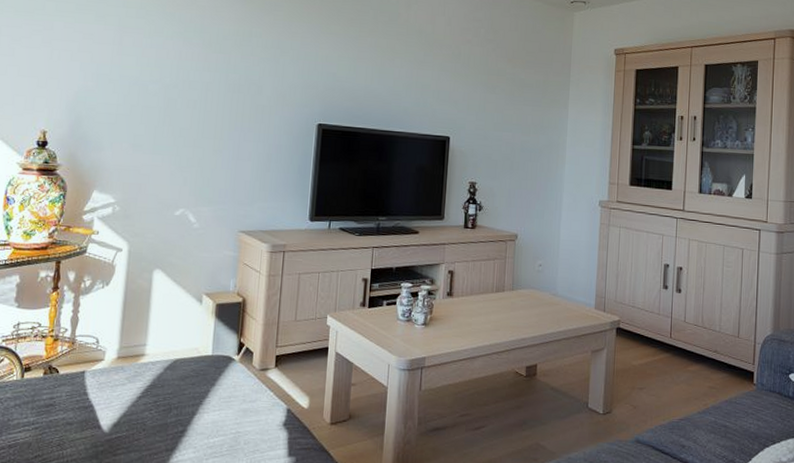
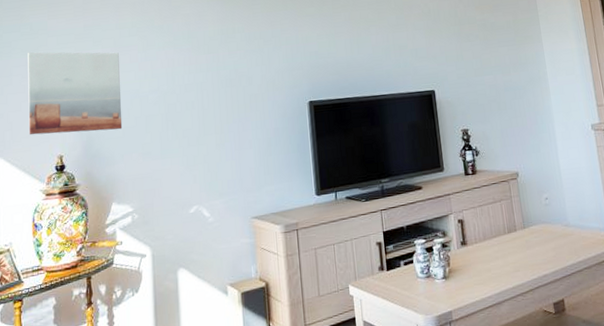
wall art: none [12,13,122,116] -> present [28,52,123,135]

